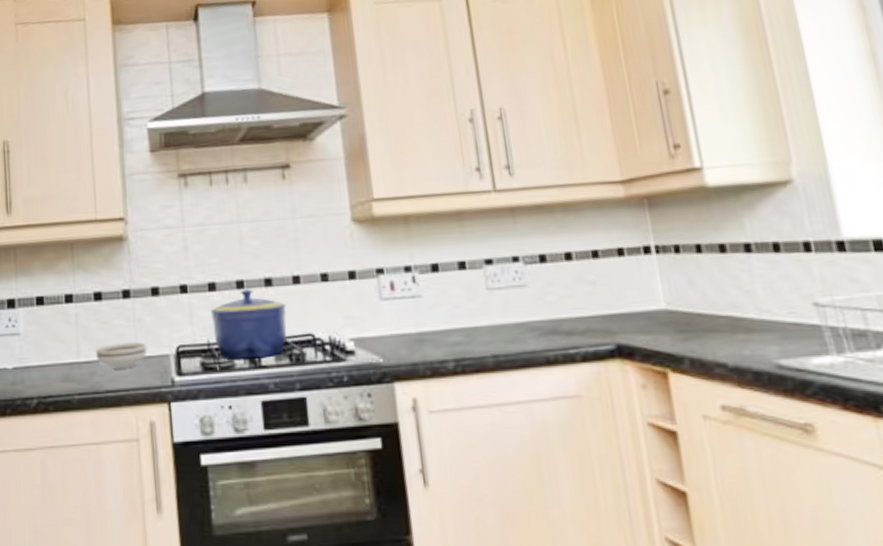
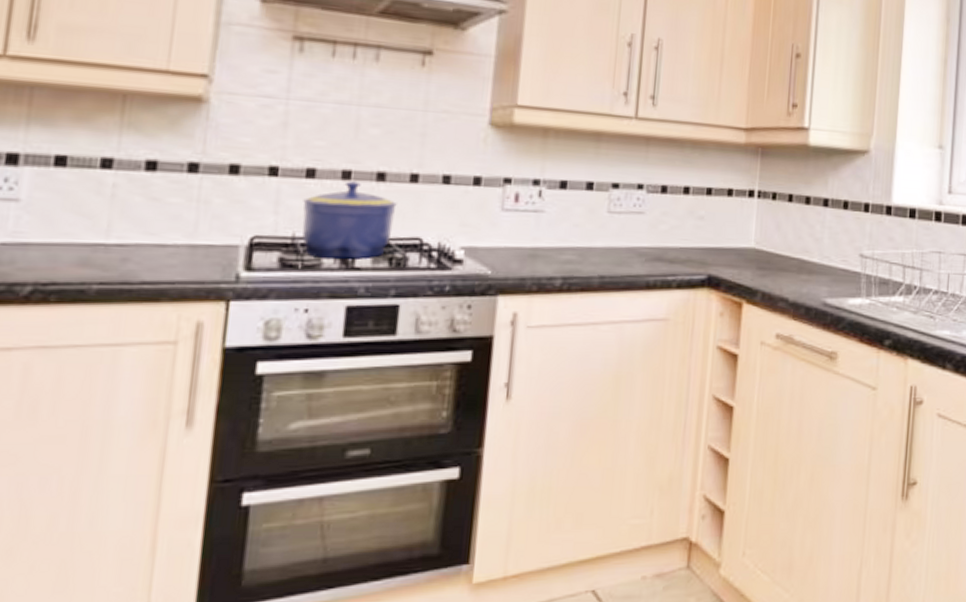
bowl: present [95,342,148,368] -> none [134,225,211,256]

